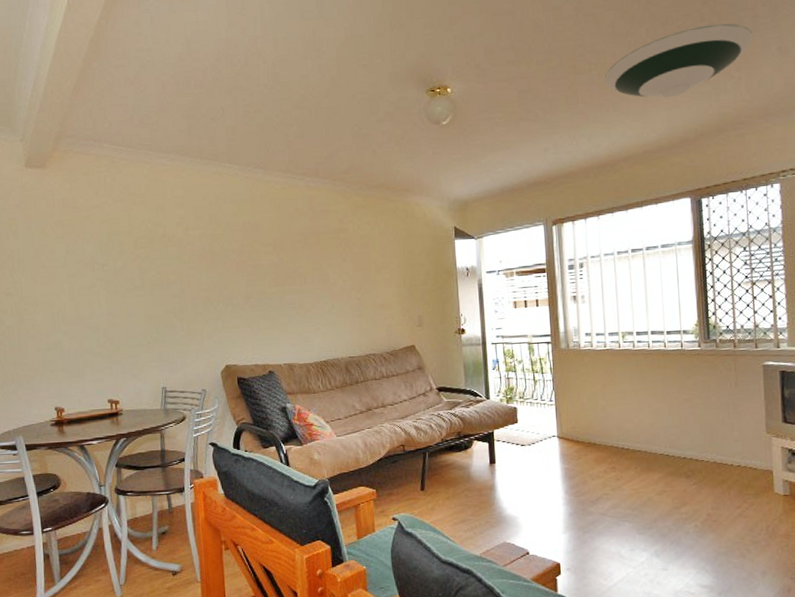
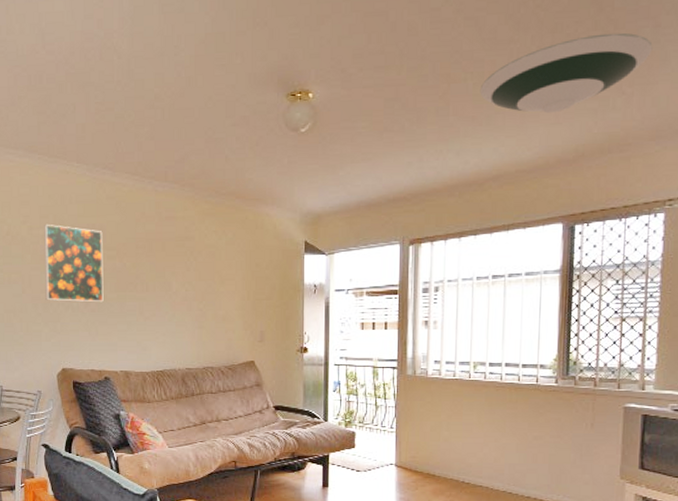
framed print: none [200,224,263,299] -> present [44,225,104,303]

